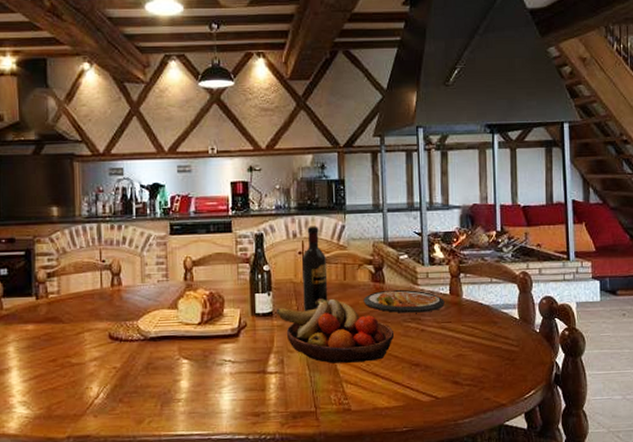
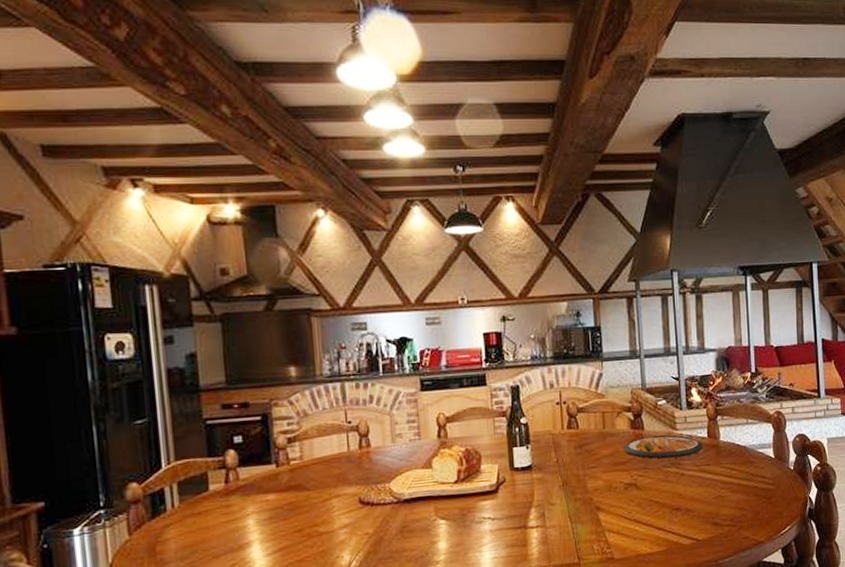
fruit bowl: present [276,298,395,364] -> none [535,448,655,514]
wine bottle: present [301,226,328,311] -> none [559,375,588,463]

